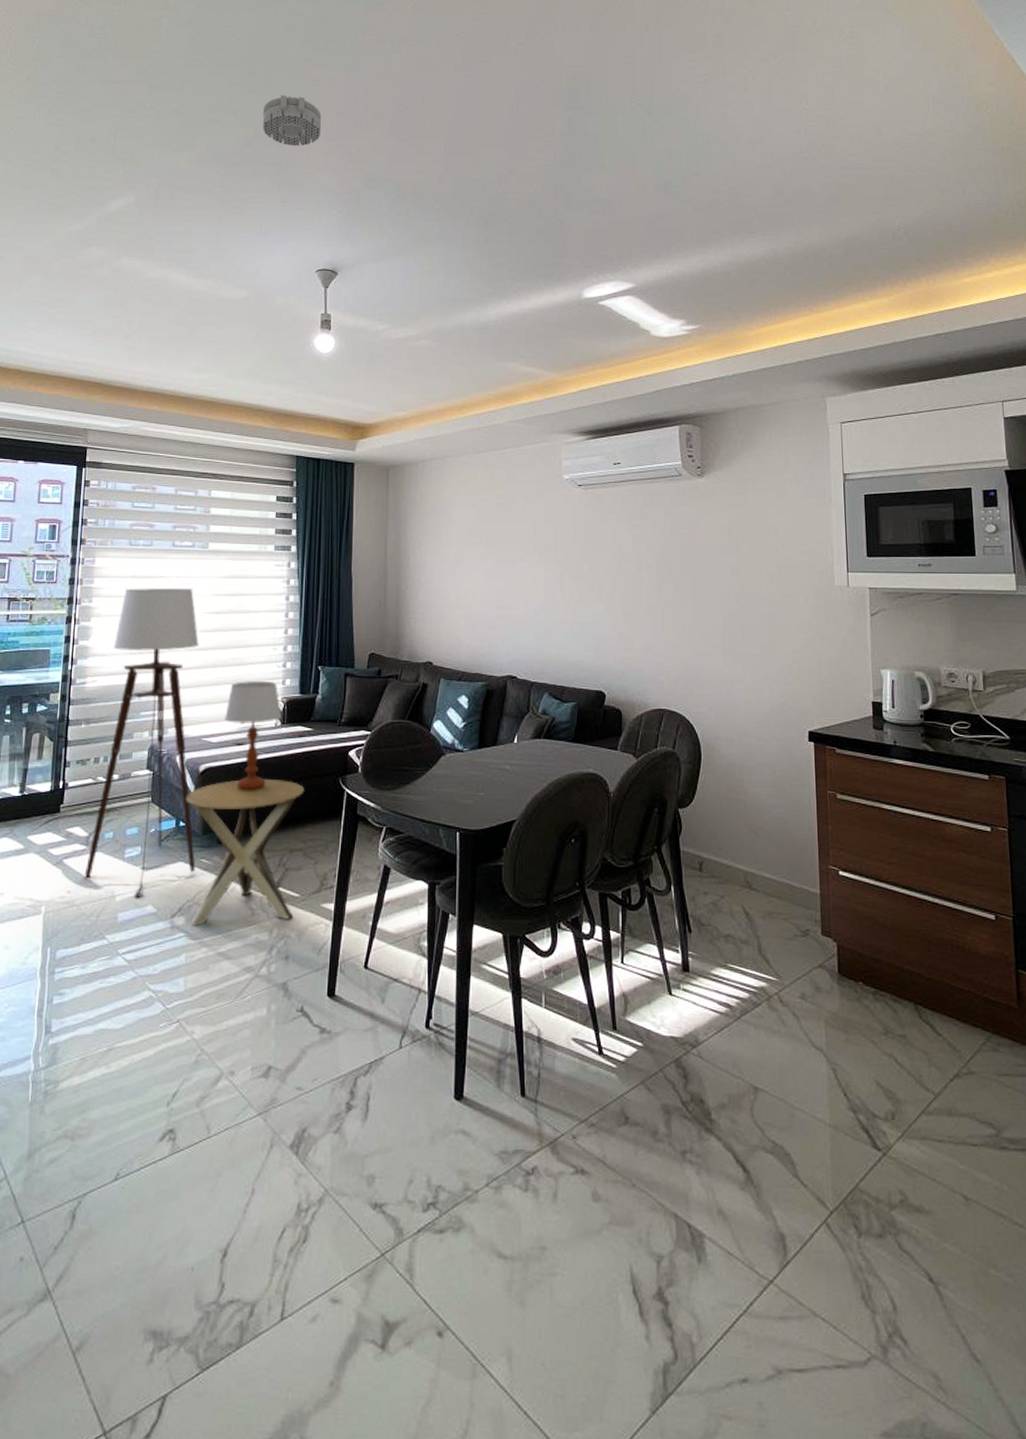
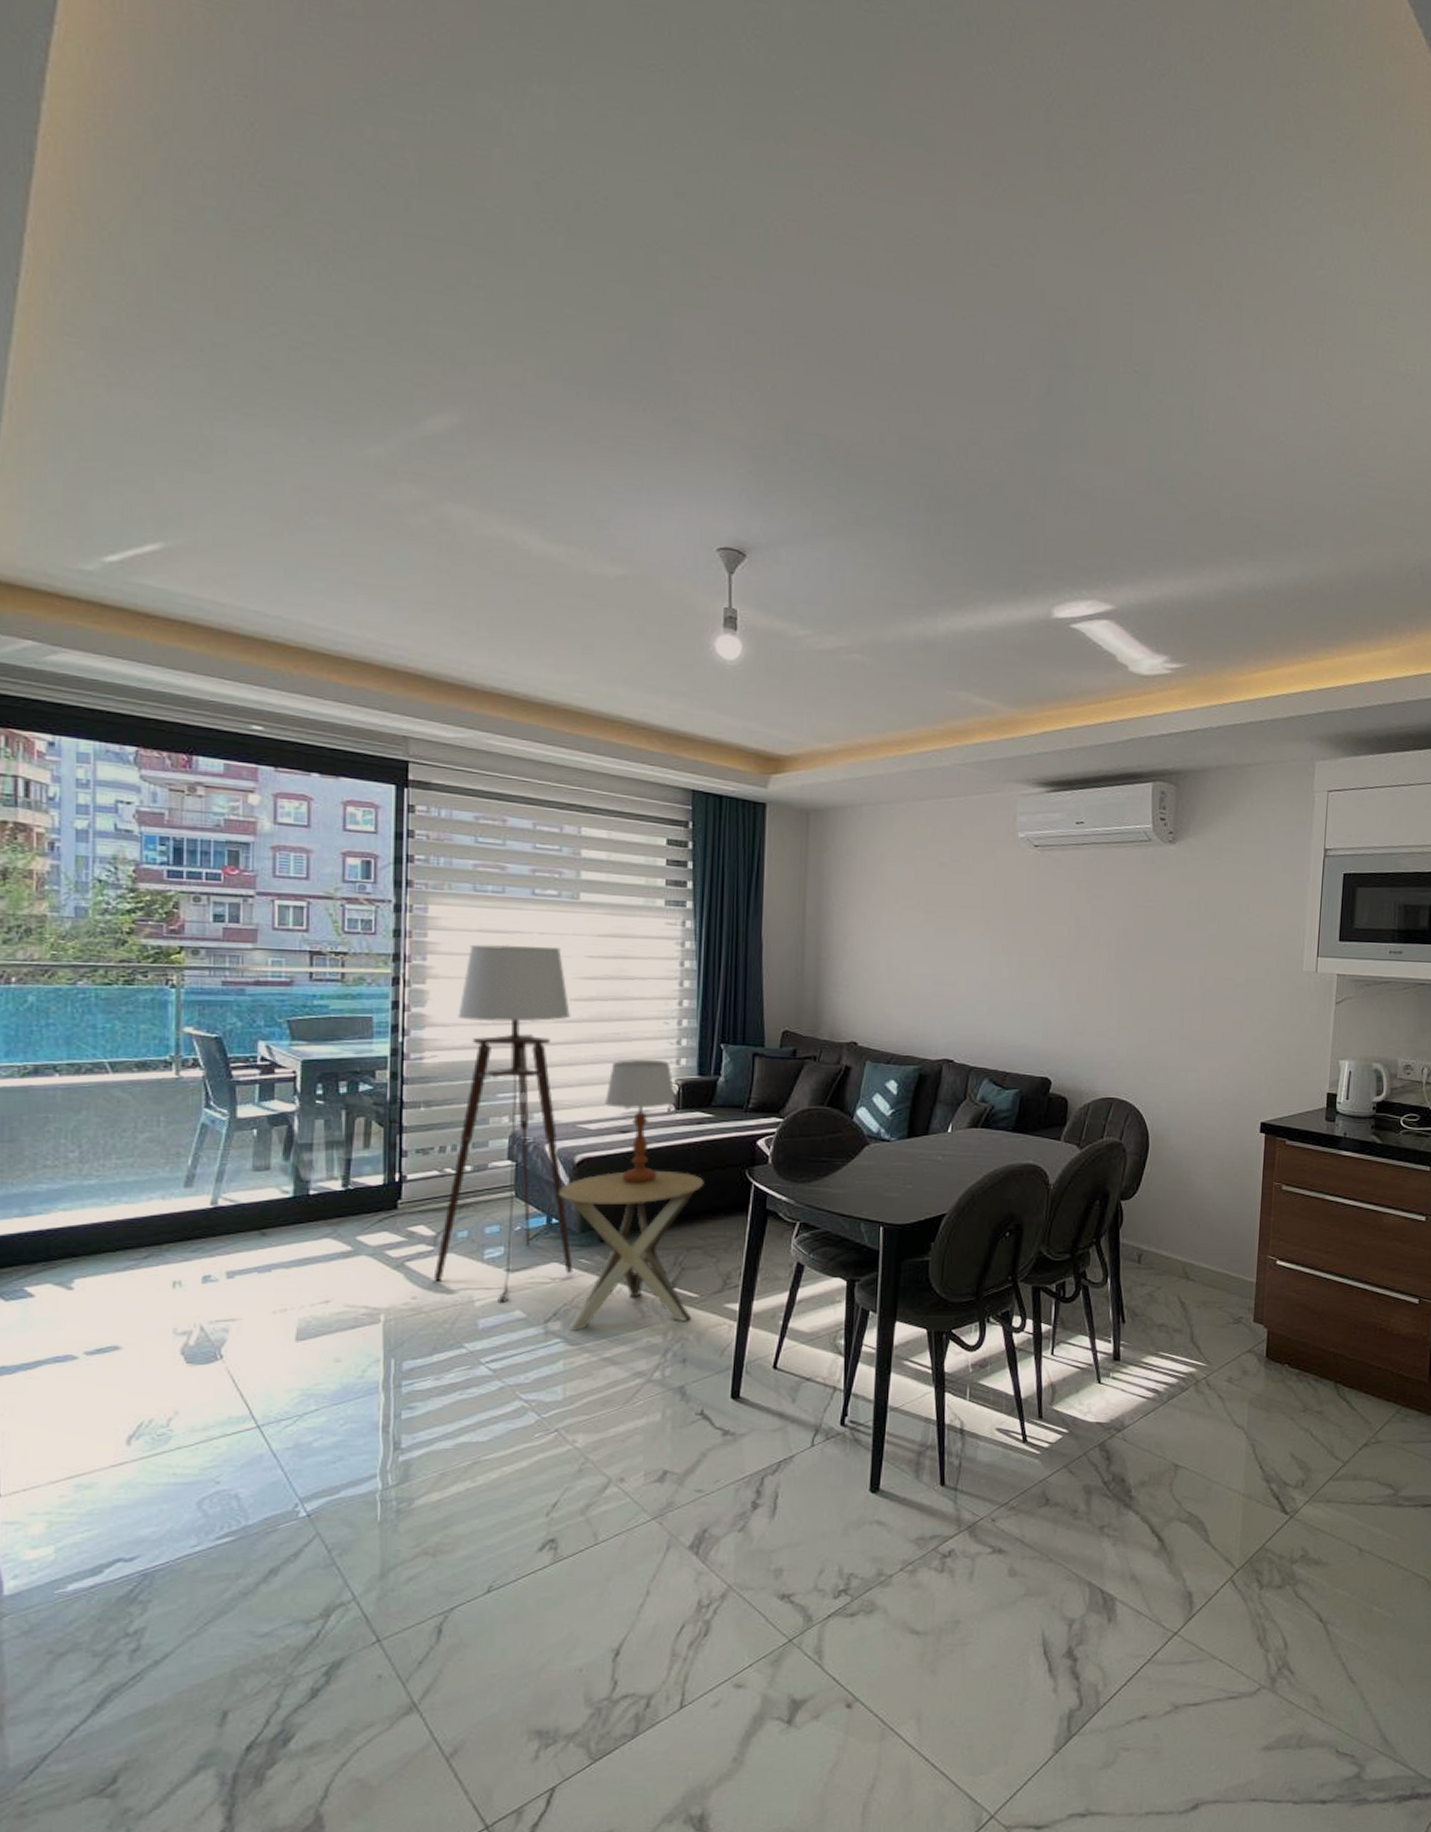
smoke detector: present [262,94,321,147] -> none [642,291,724,372]

